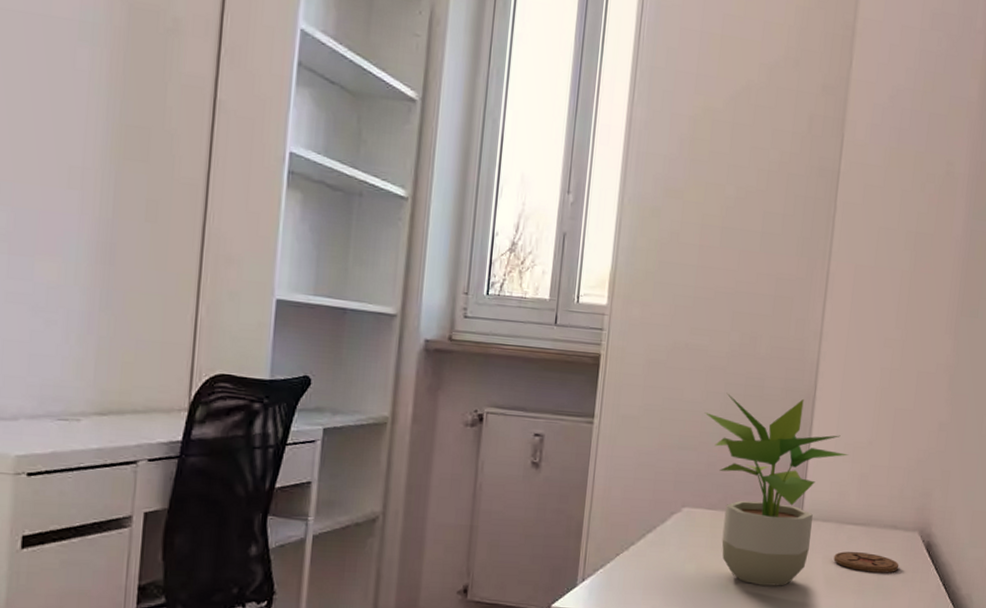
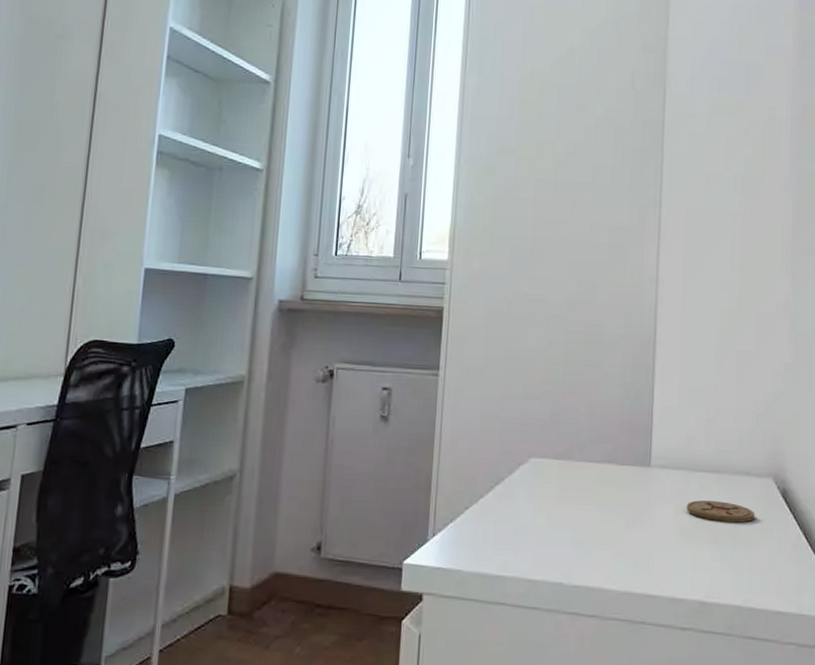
potted plant: present [704,393,849,586] -> none [546,340,694,539]

